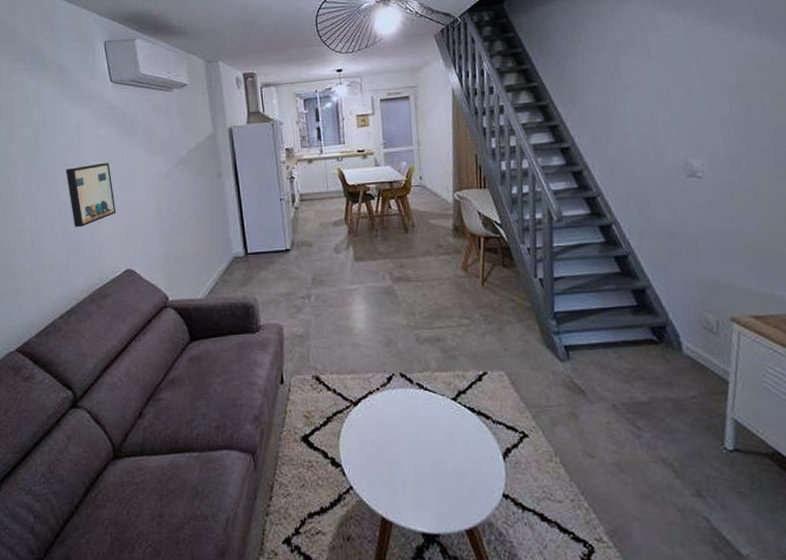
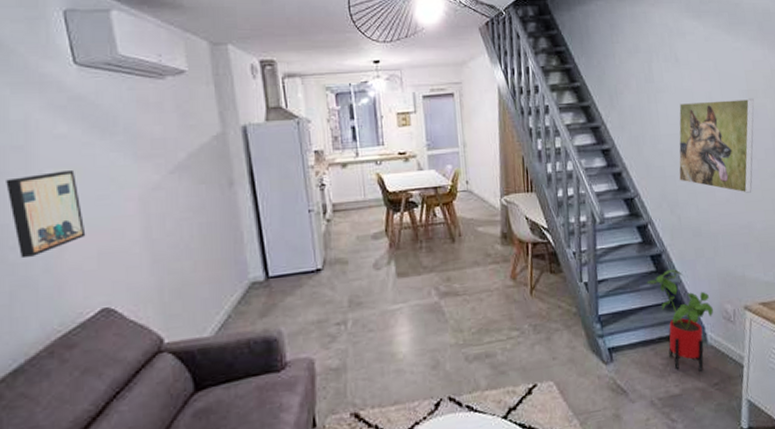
house plant: none [610,272,690,383] -> present [647,269,713,372]
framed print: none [649,92,748,196] -> present [678,98,755,193]

